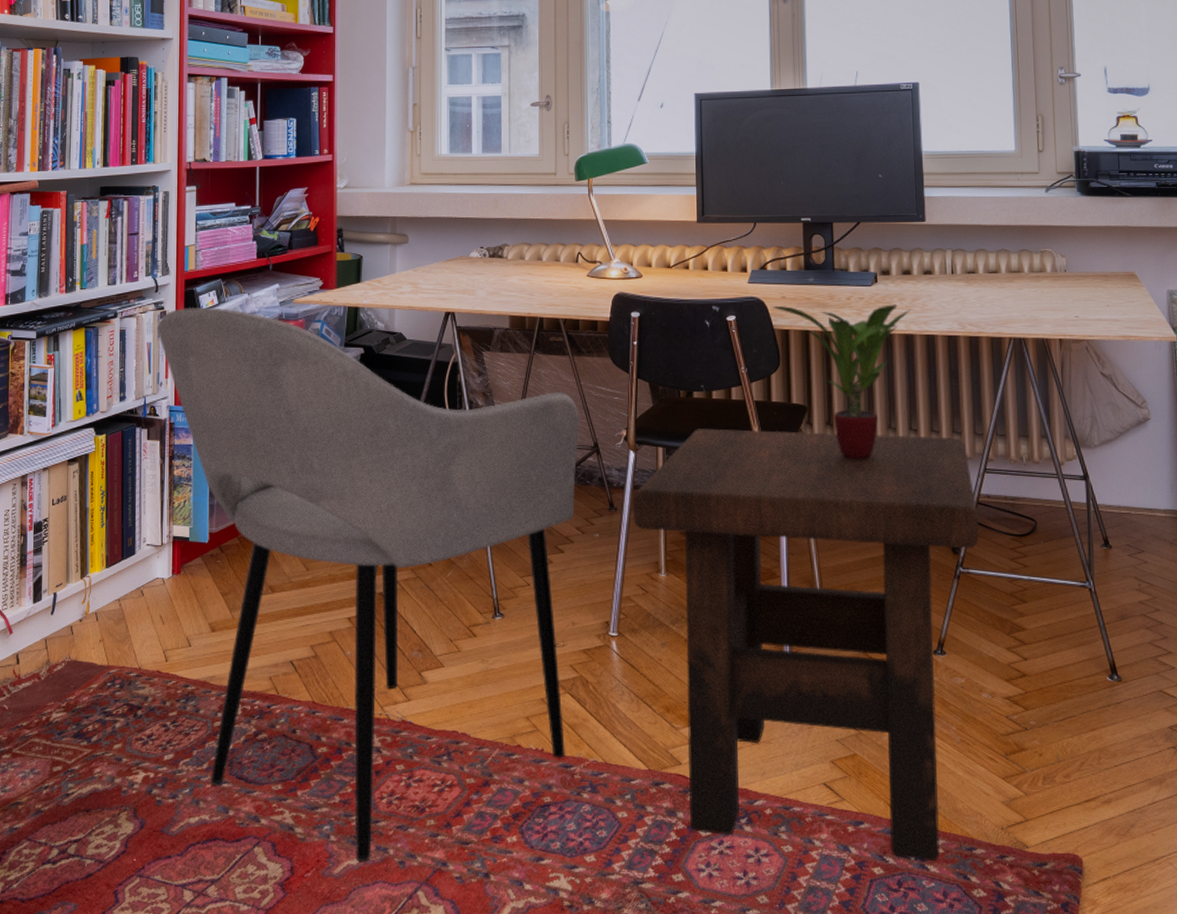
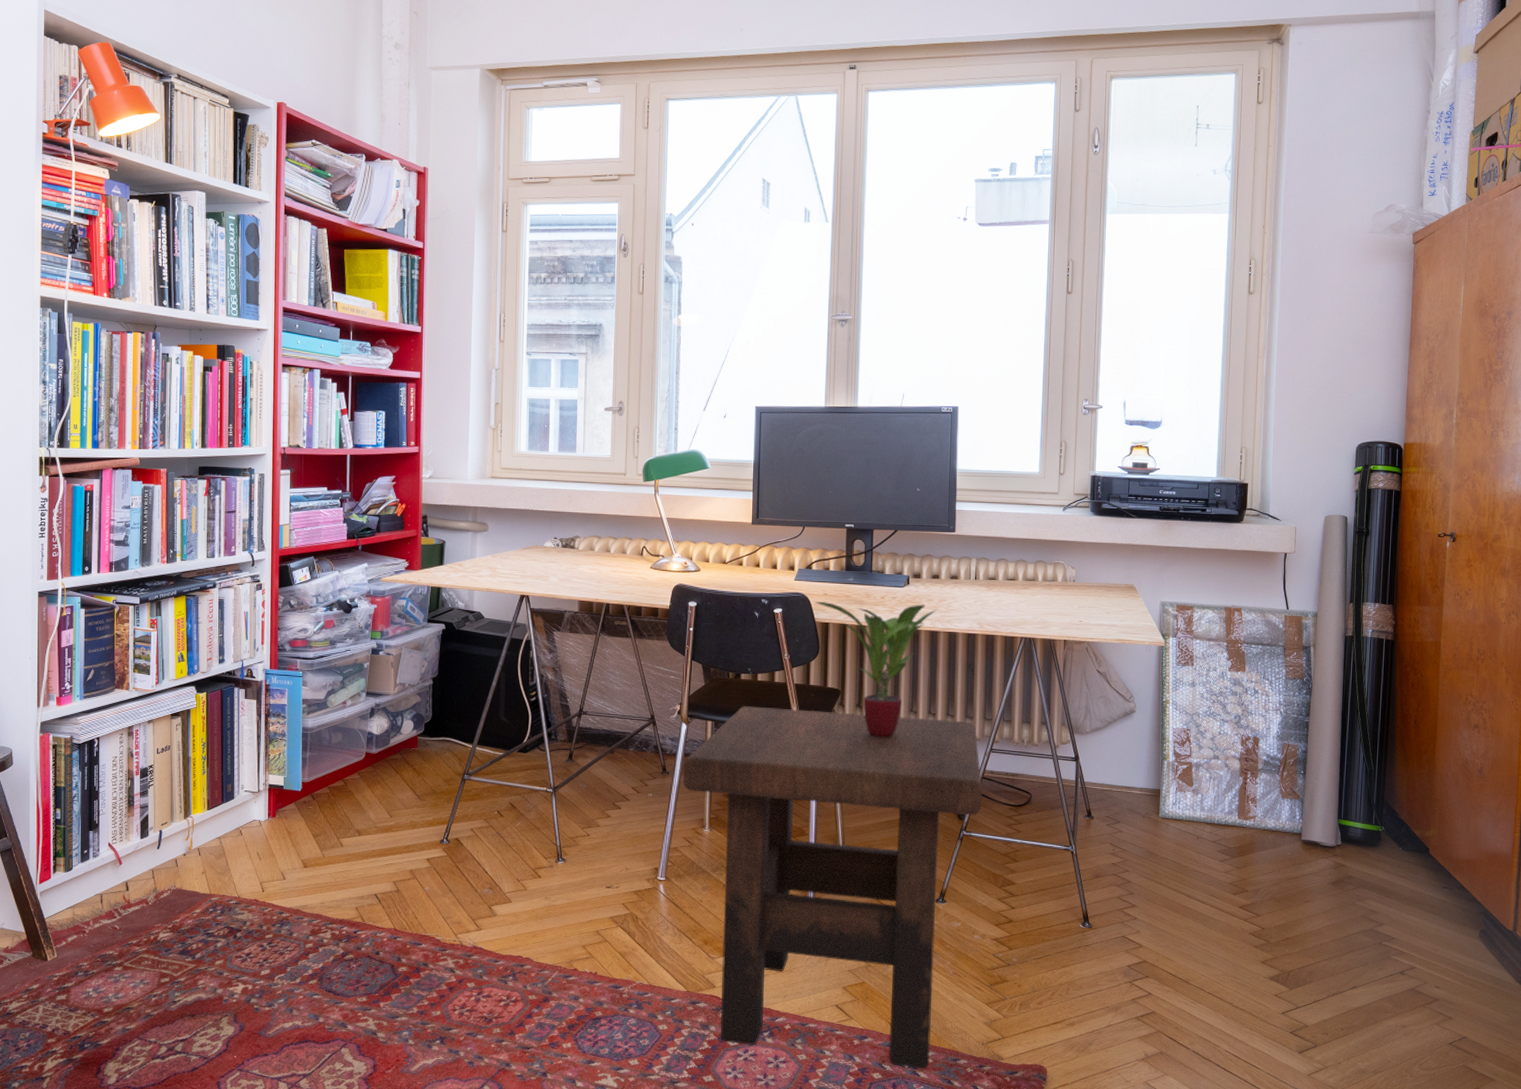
armchair: present [157,307,580,863] -> none [254,581,639,1062]

